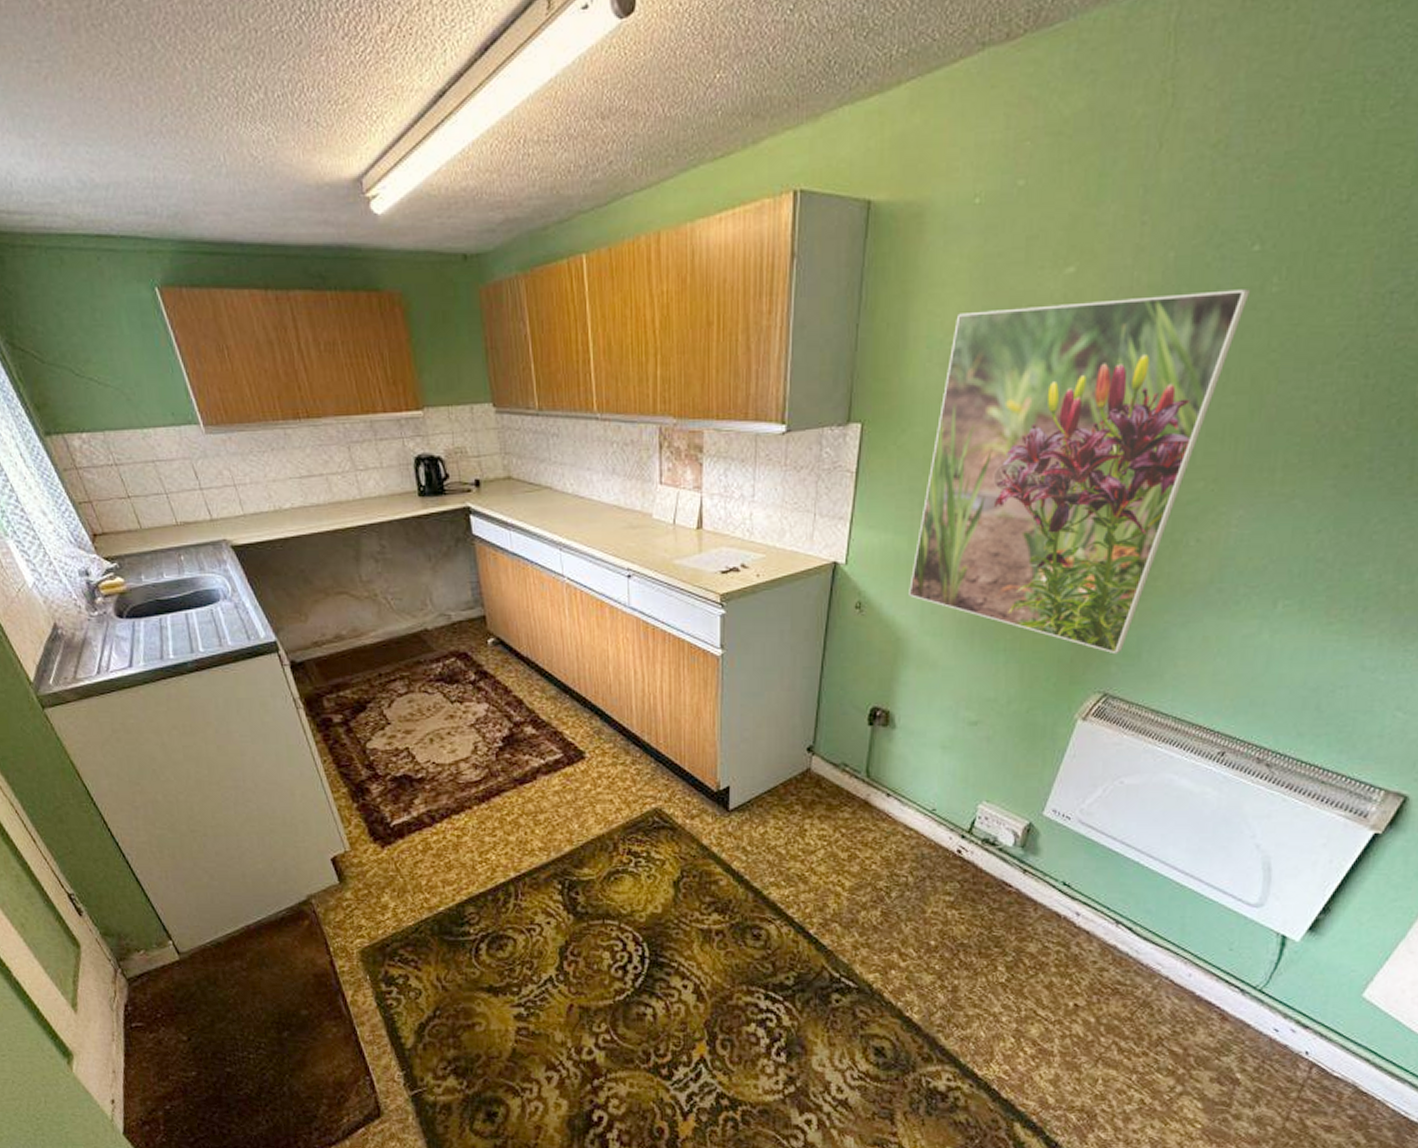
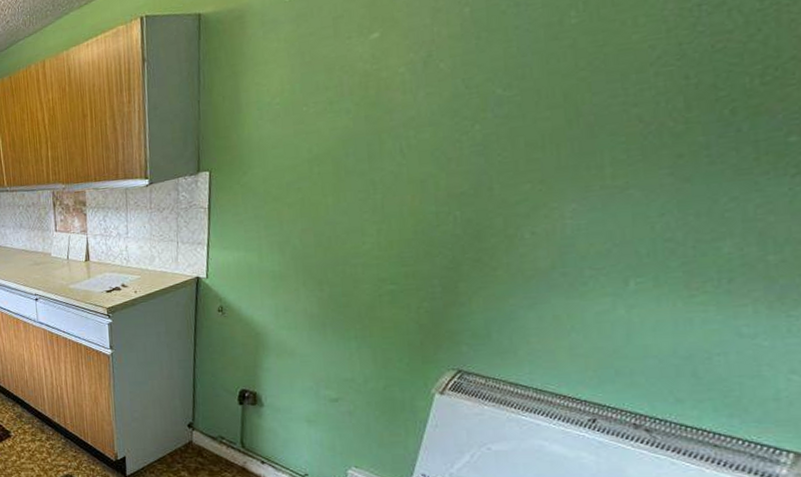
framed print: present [909,289,1251,655] -> none [263,24,550,336]

